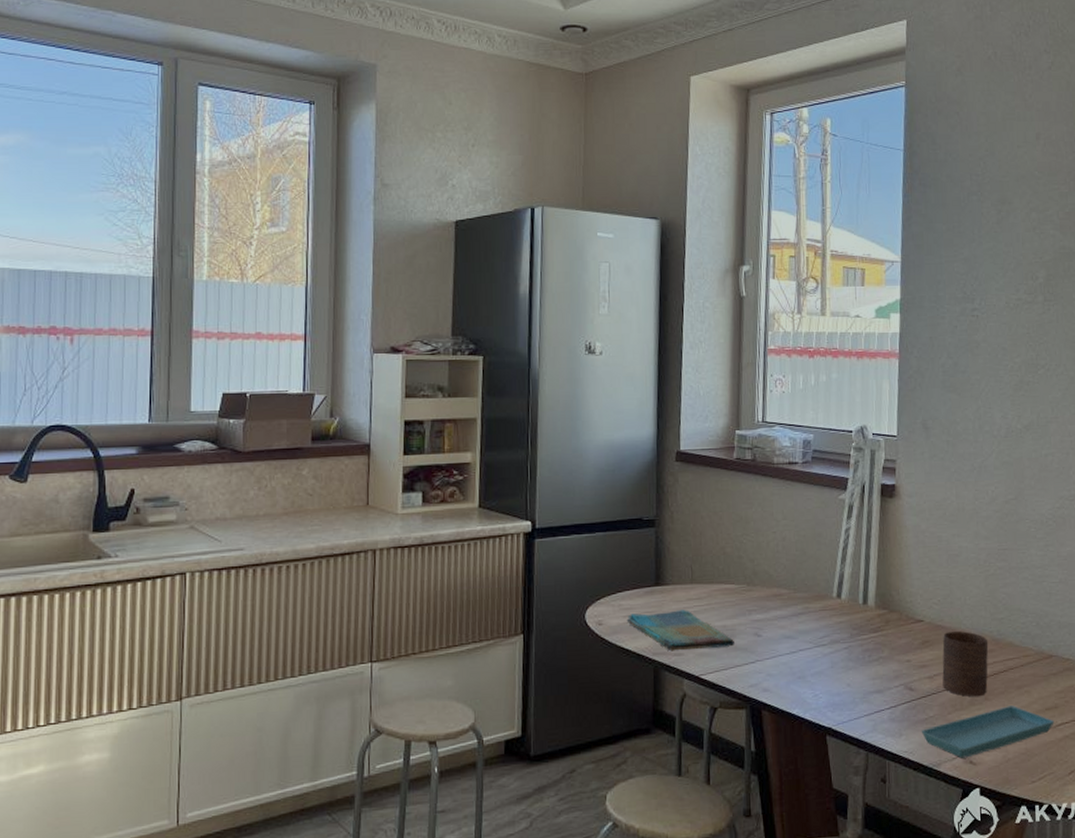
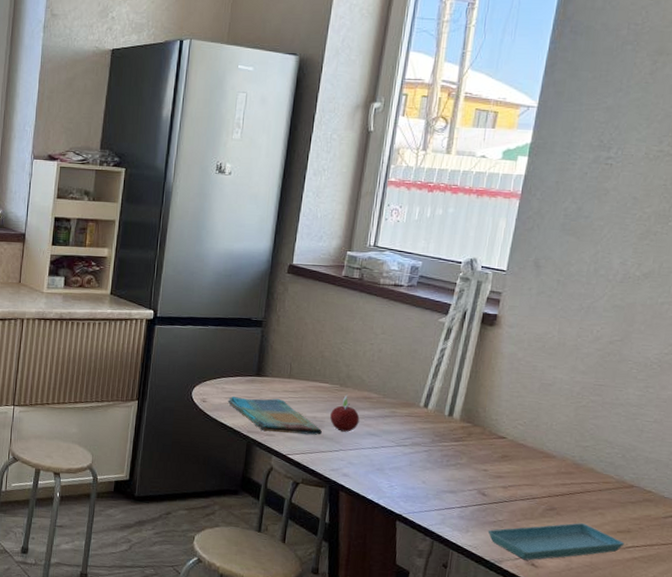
fruit: none [741,593,773,639] -> present [330,393,360,432]
cup: present [942,630,989,697] -> none [516,450,569,511]

